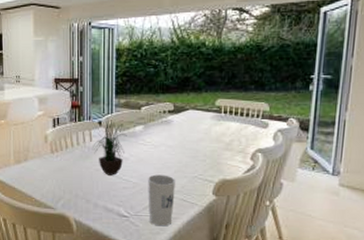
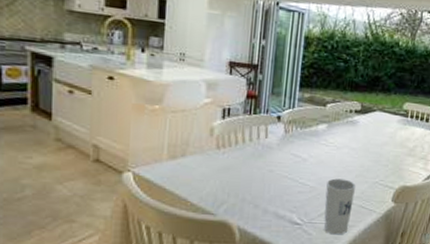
potted plant: present [93,113,127,176] -> none [268,107,308,178]

